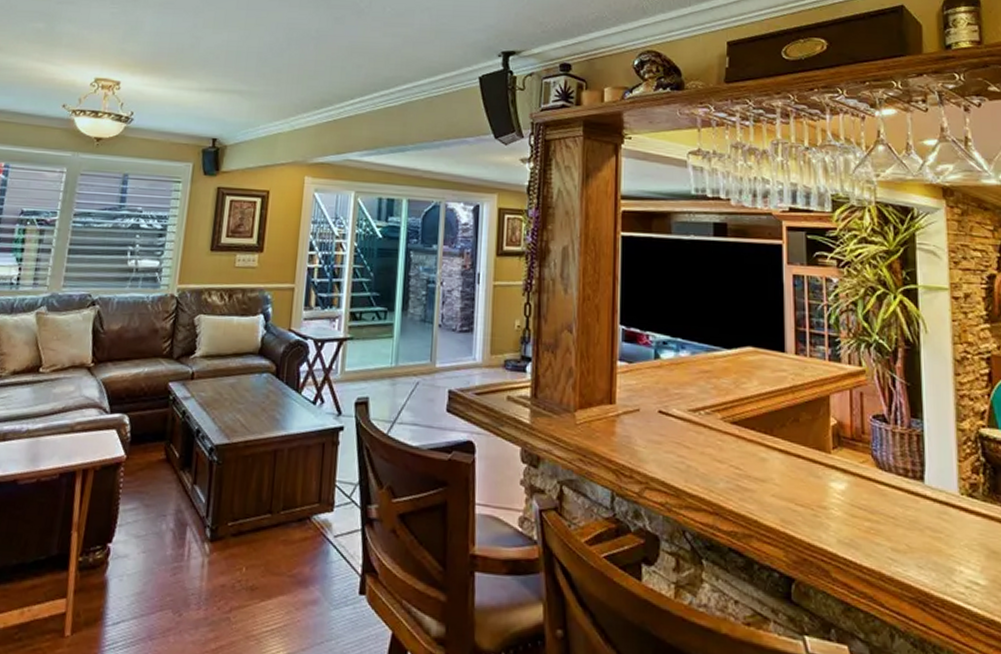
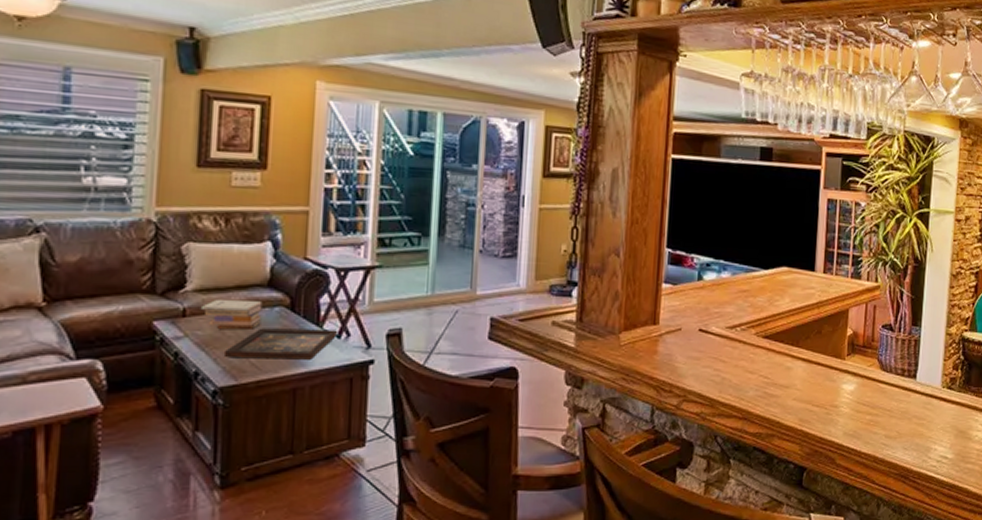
books: none [205,364,254,394] -> present [200,298,263,331]
decorative tray: none [220,392,314,424] -> present [223,328,338,360]

